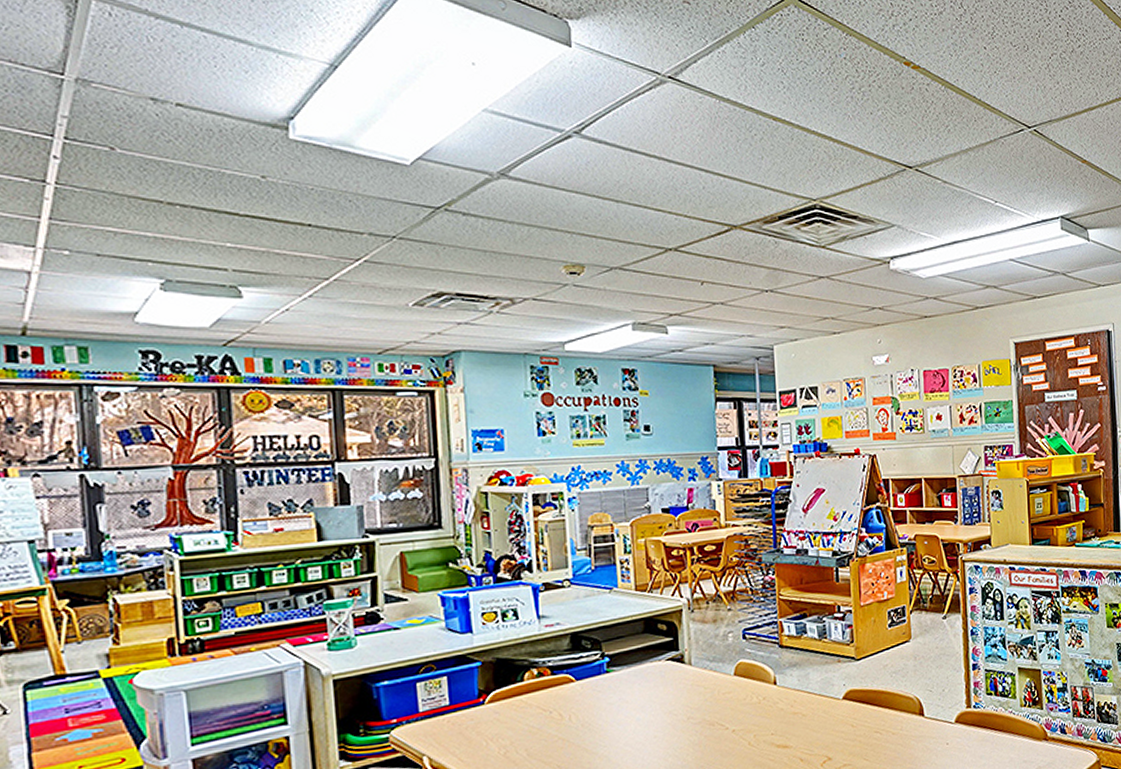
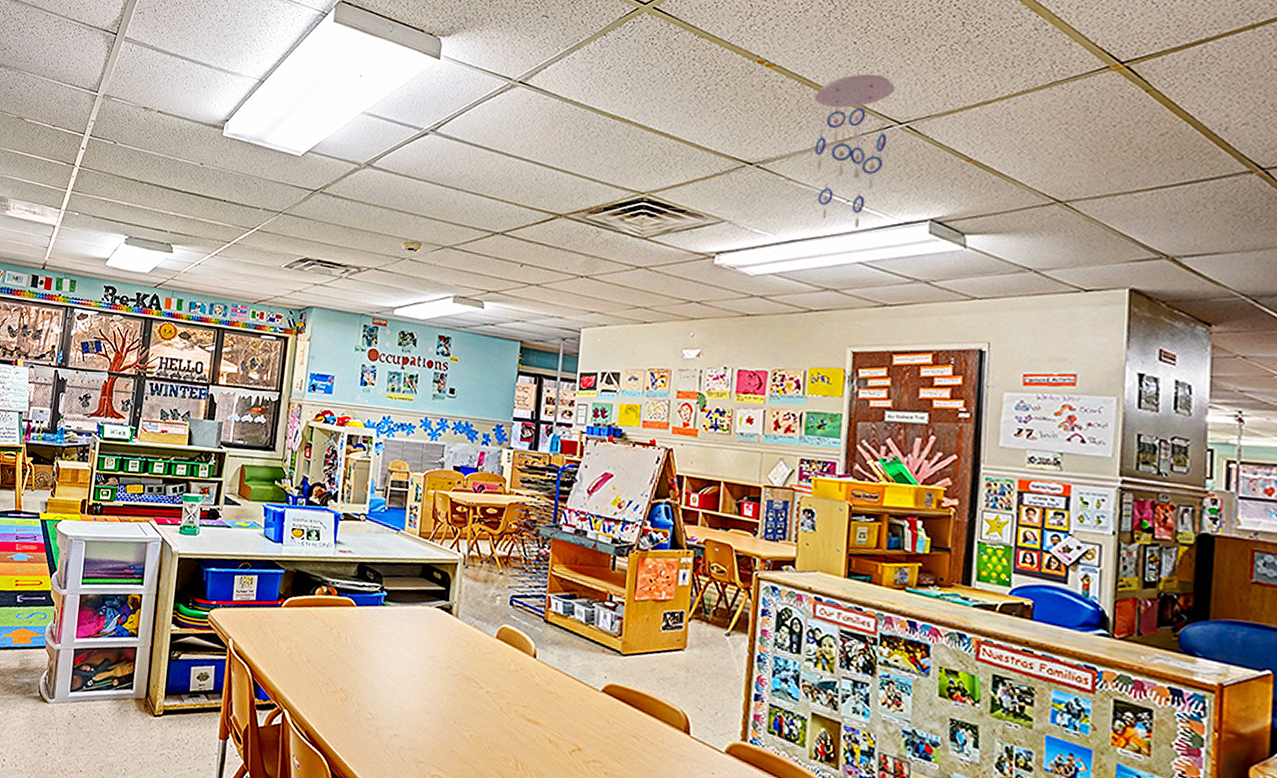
ceiling mobile: none [958,78,1022,227] -> present [814,74,895,228]

